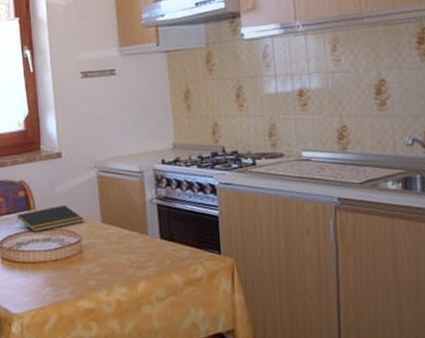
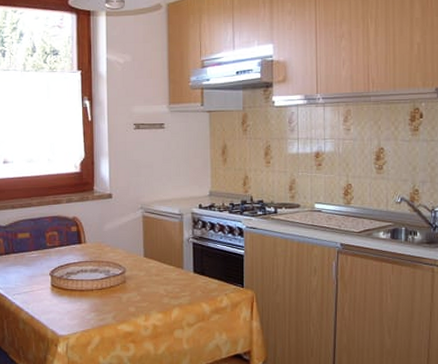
notepad: present [17,204,83,232] -> none [69,240,128,263]

